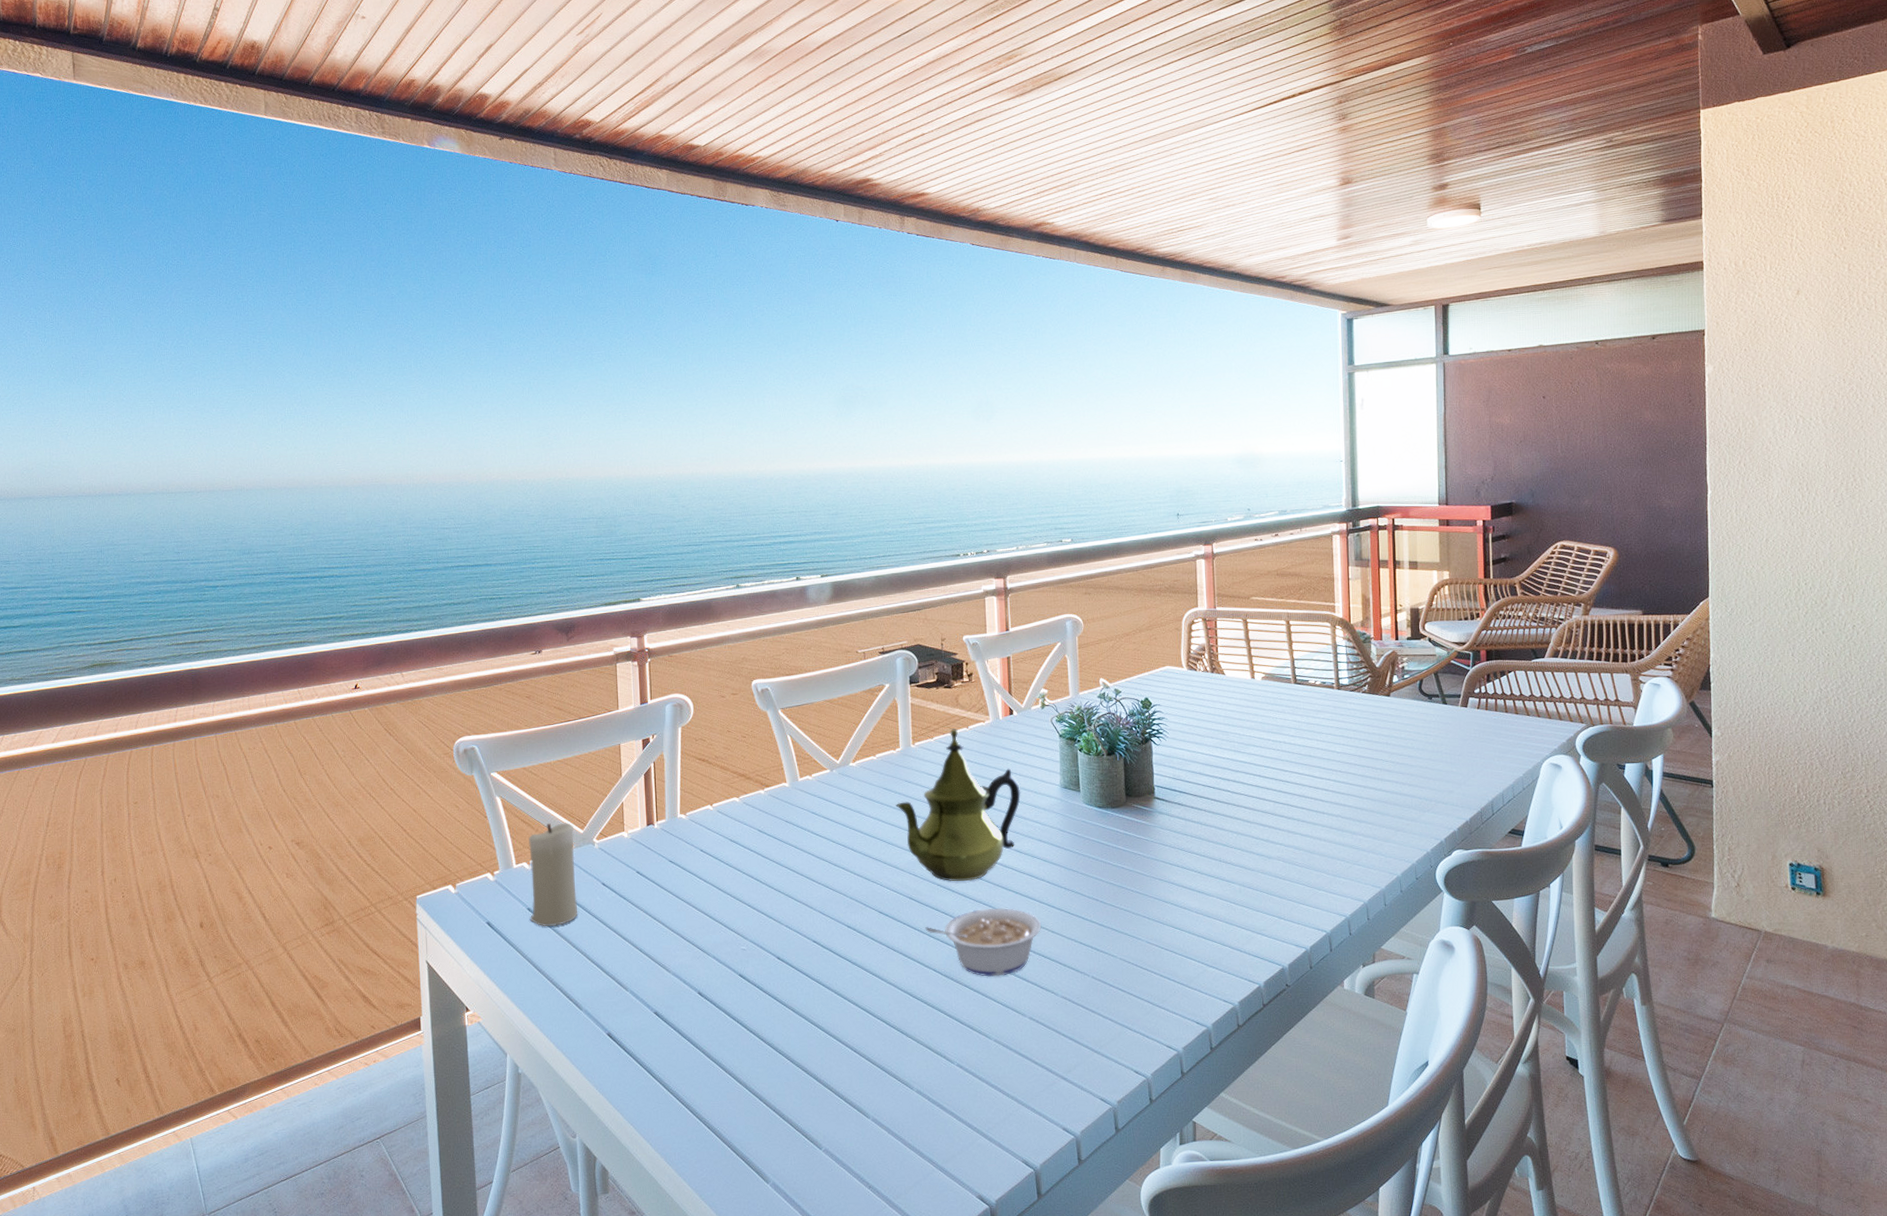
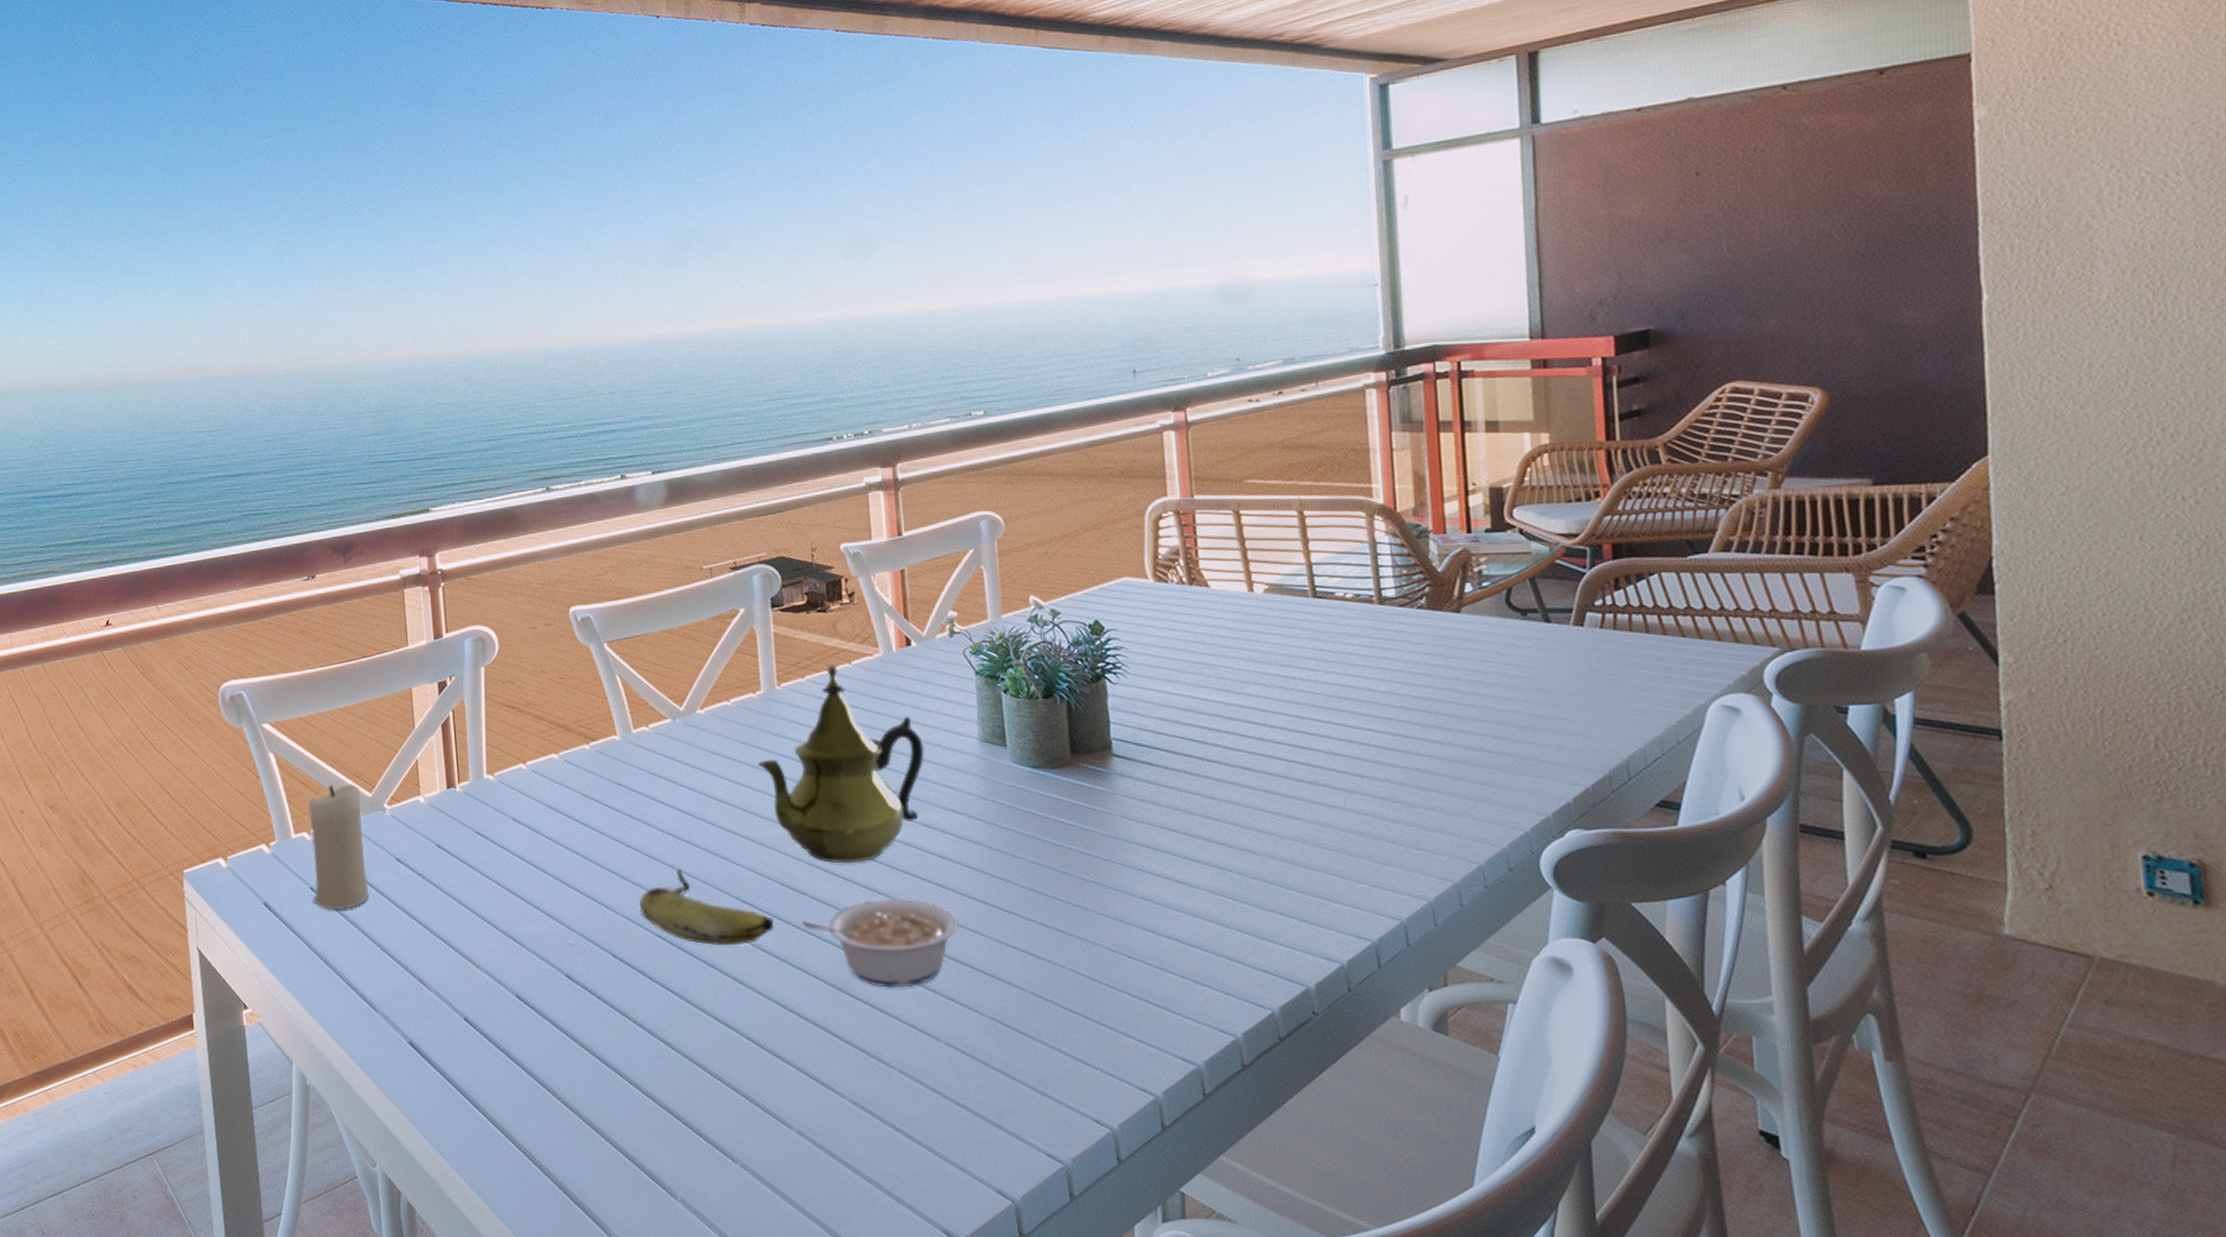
fruit: none [800,888,904,947] -> present [640,869,775,945]

